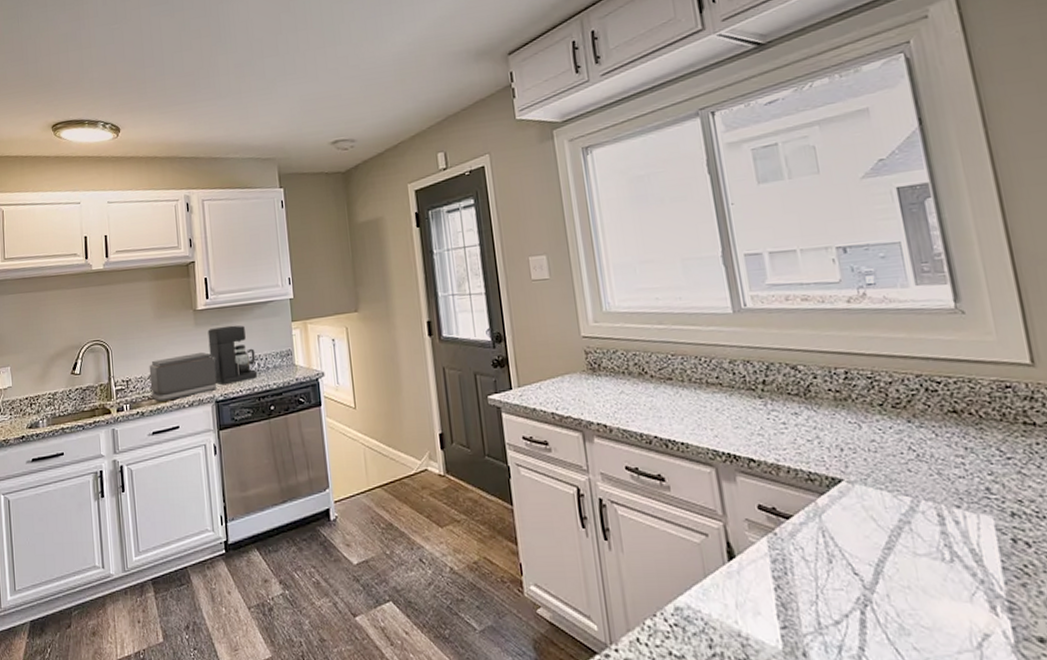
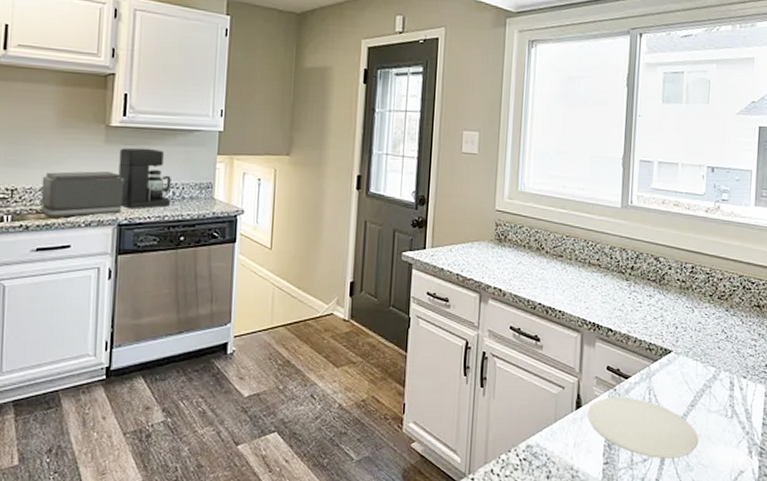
plate: none [744,542,911,619] -> present [588,396,699,458]

